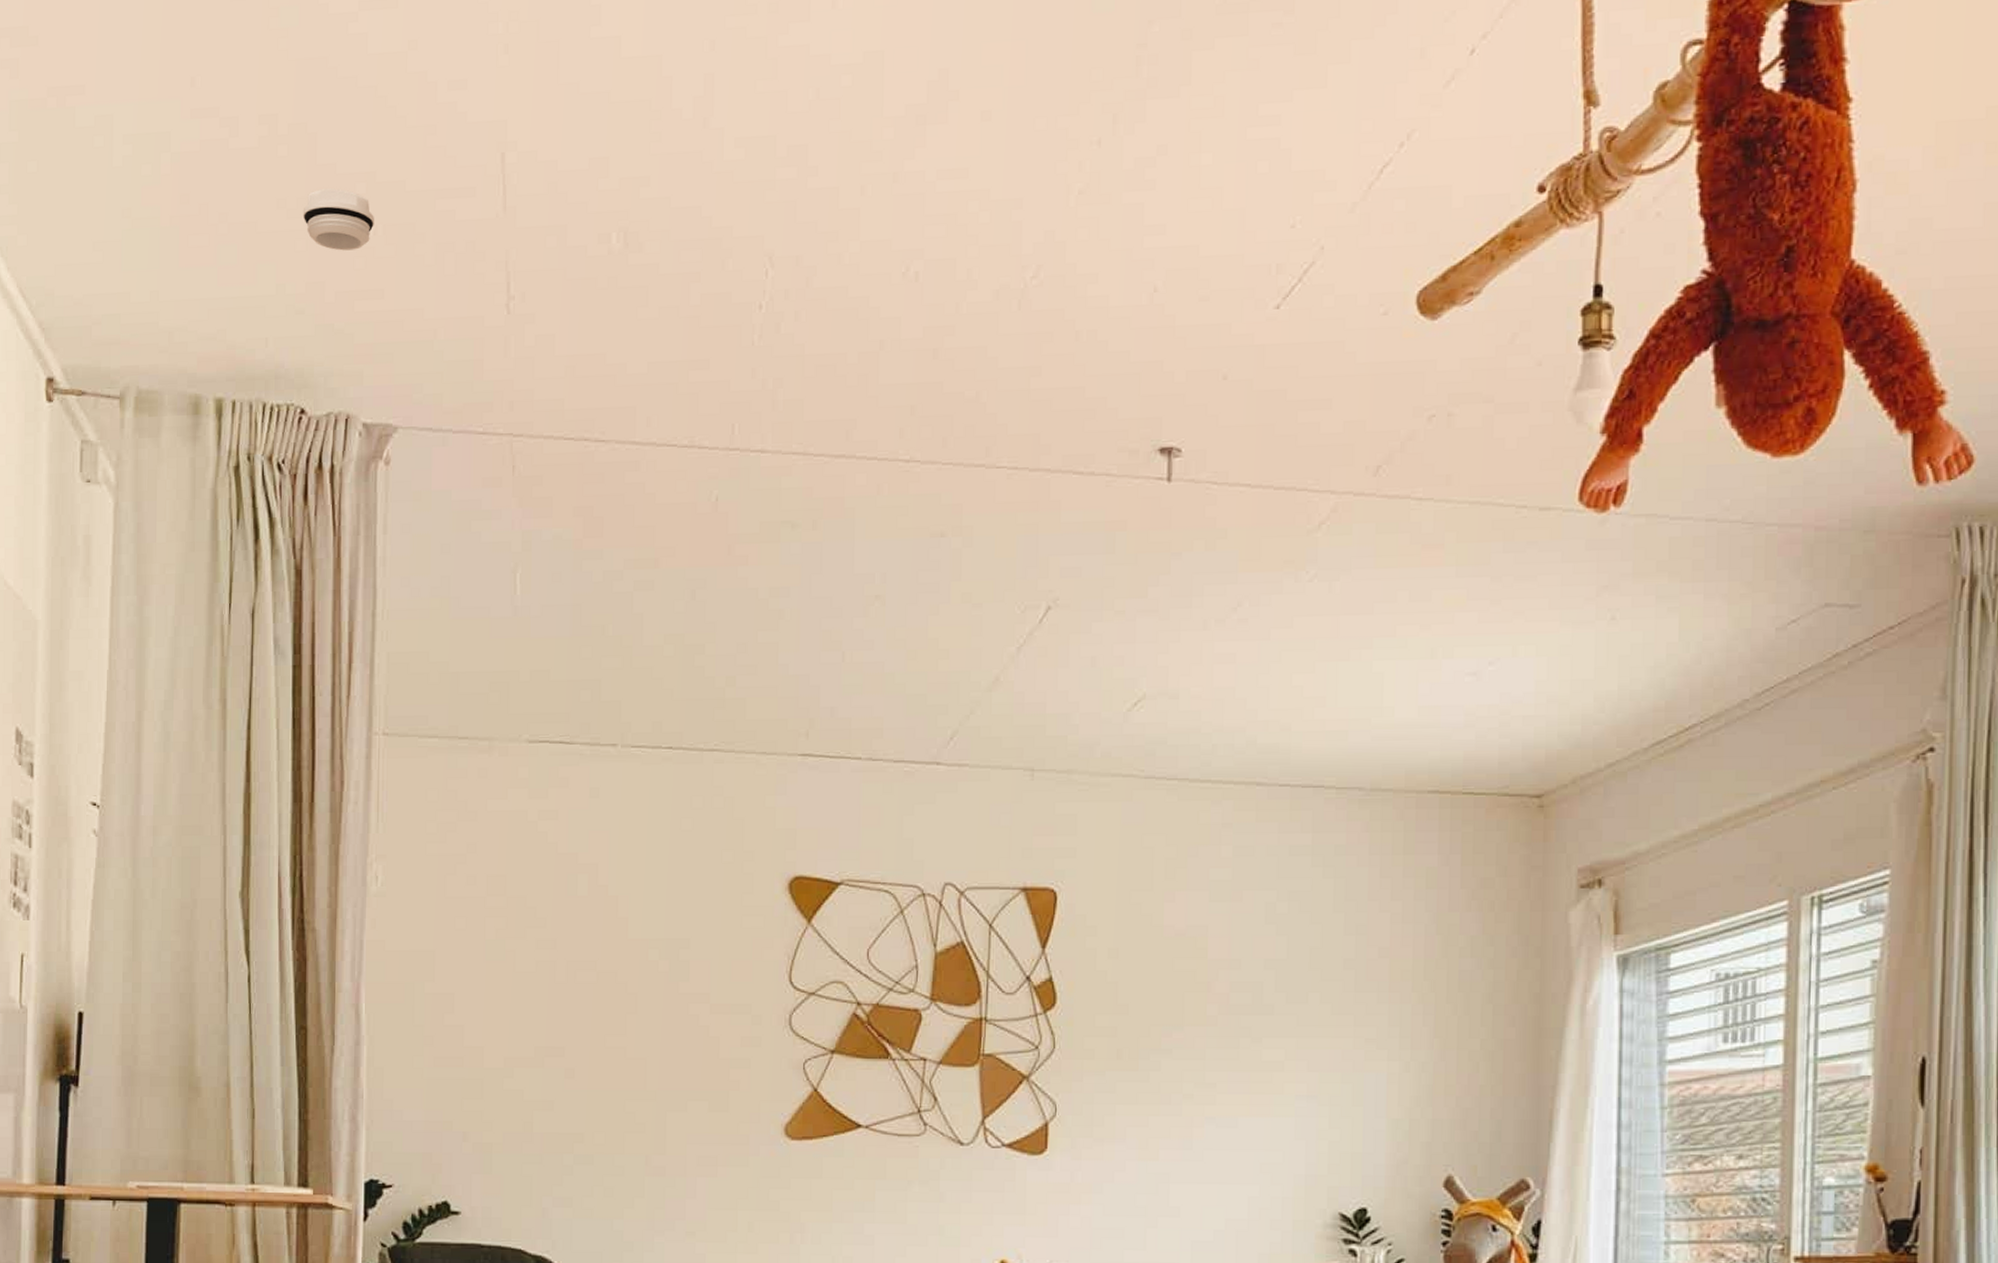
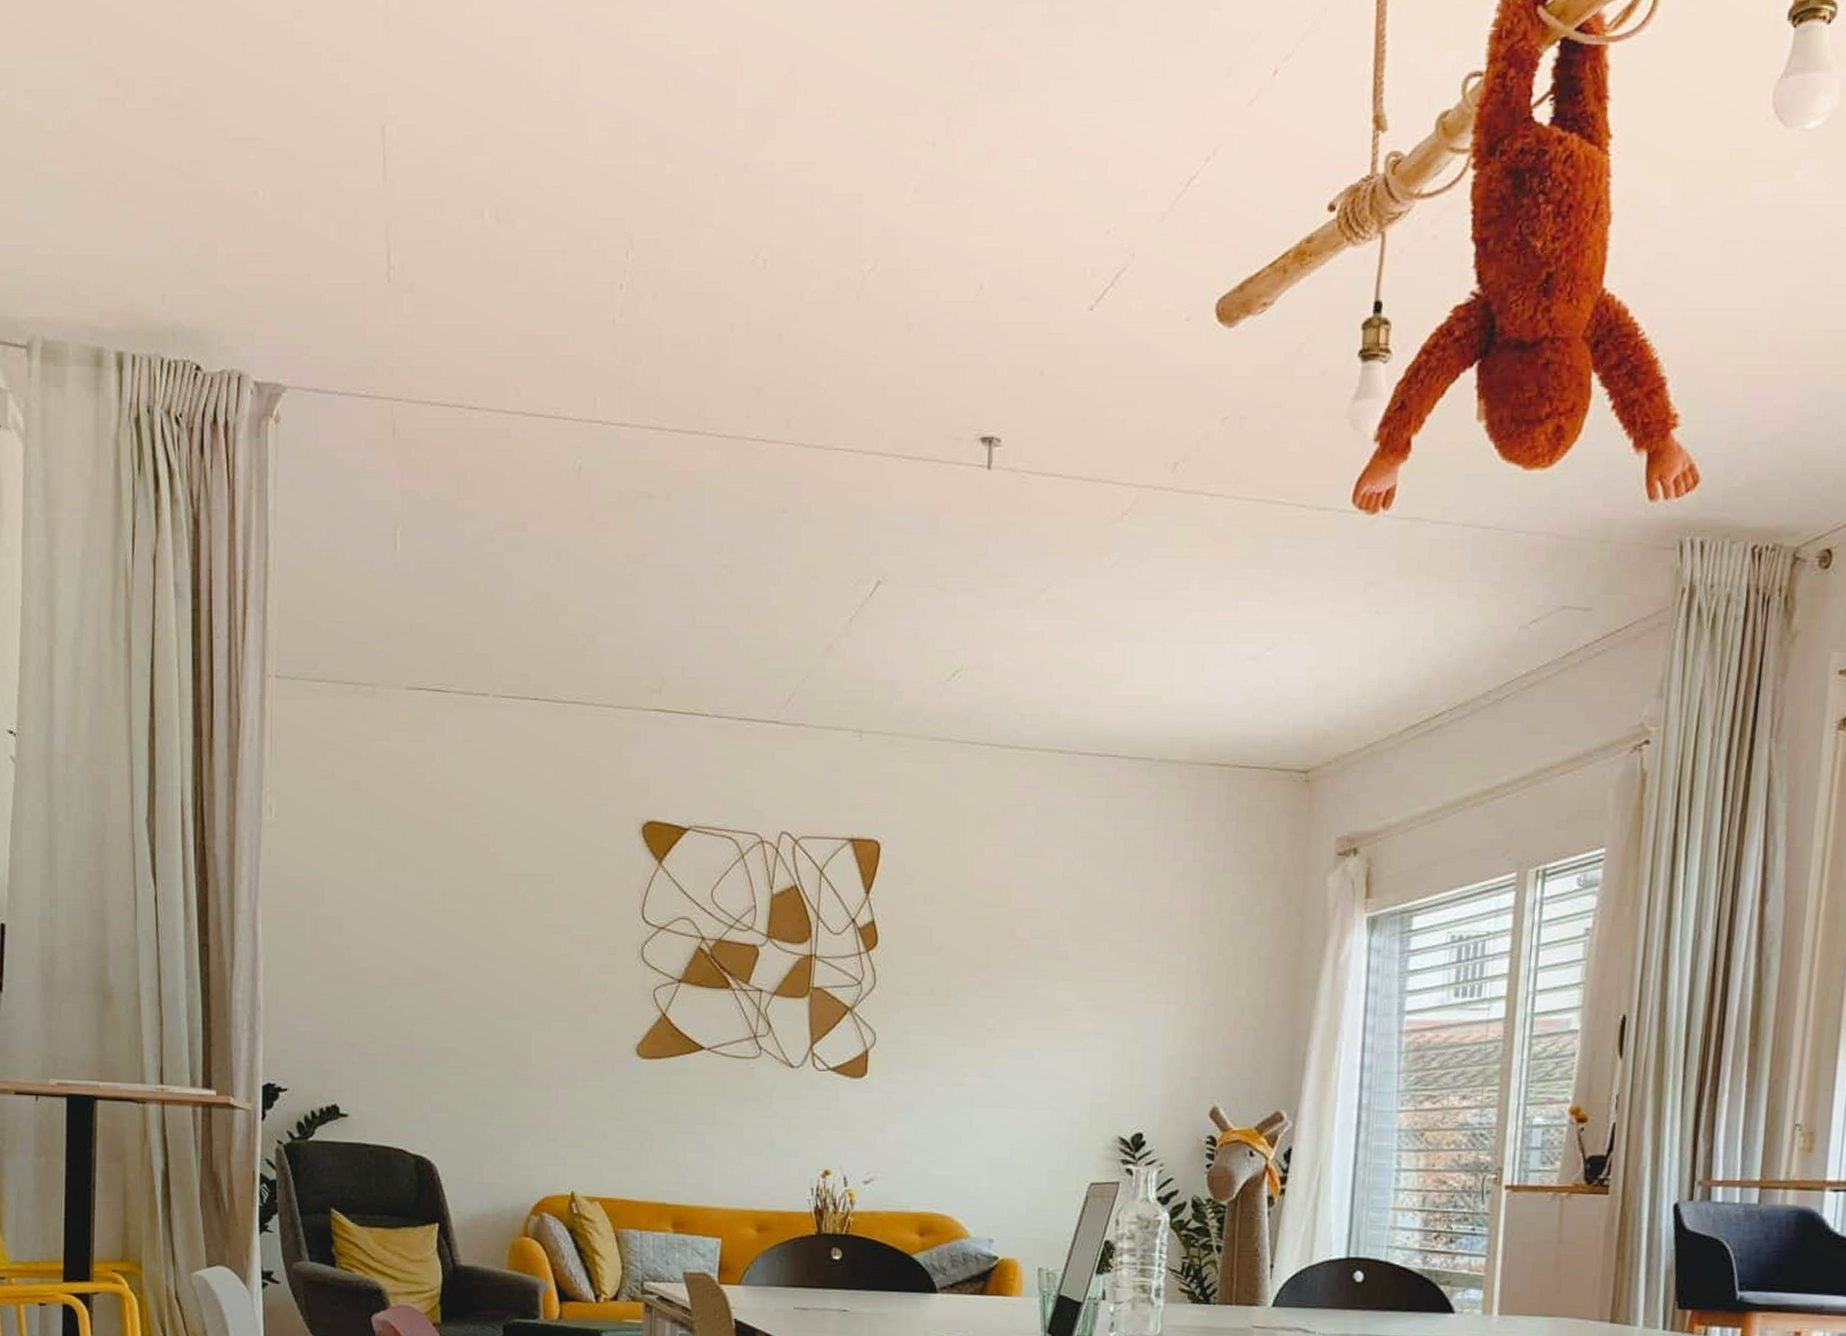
smoke detector: present [302,188,374,251] -> none [196,153,263,214]

